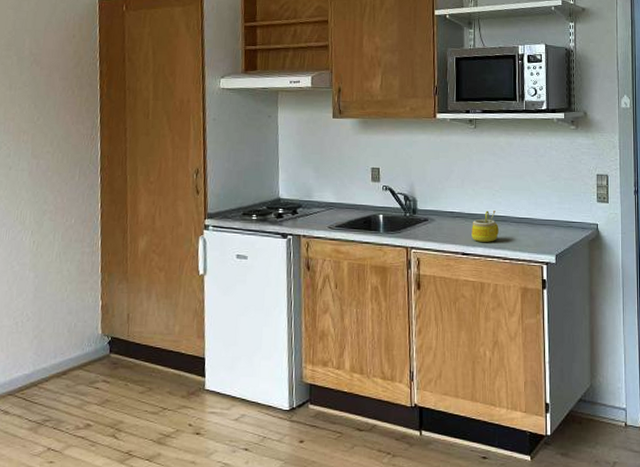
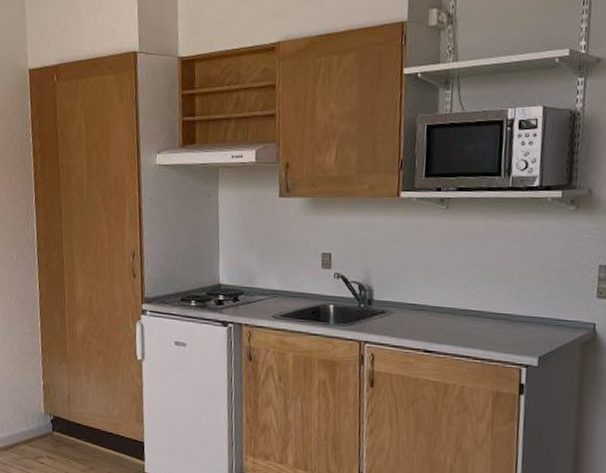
mug: present [471,210,499,242] -> none [436,304,470,340]

